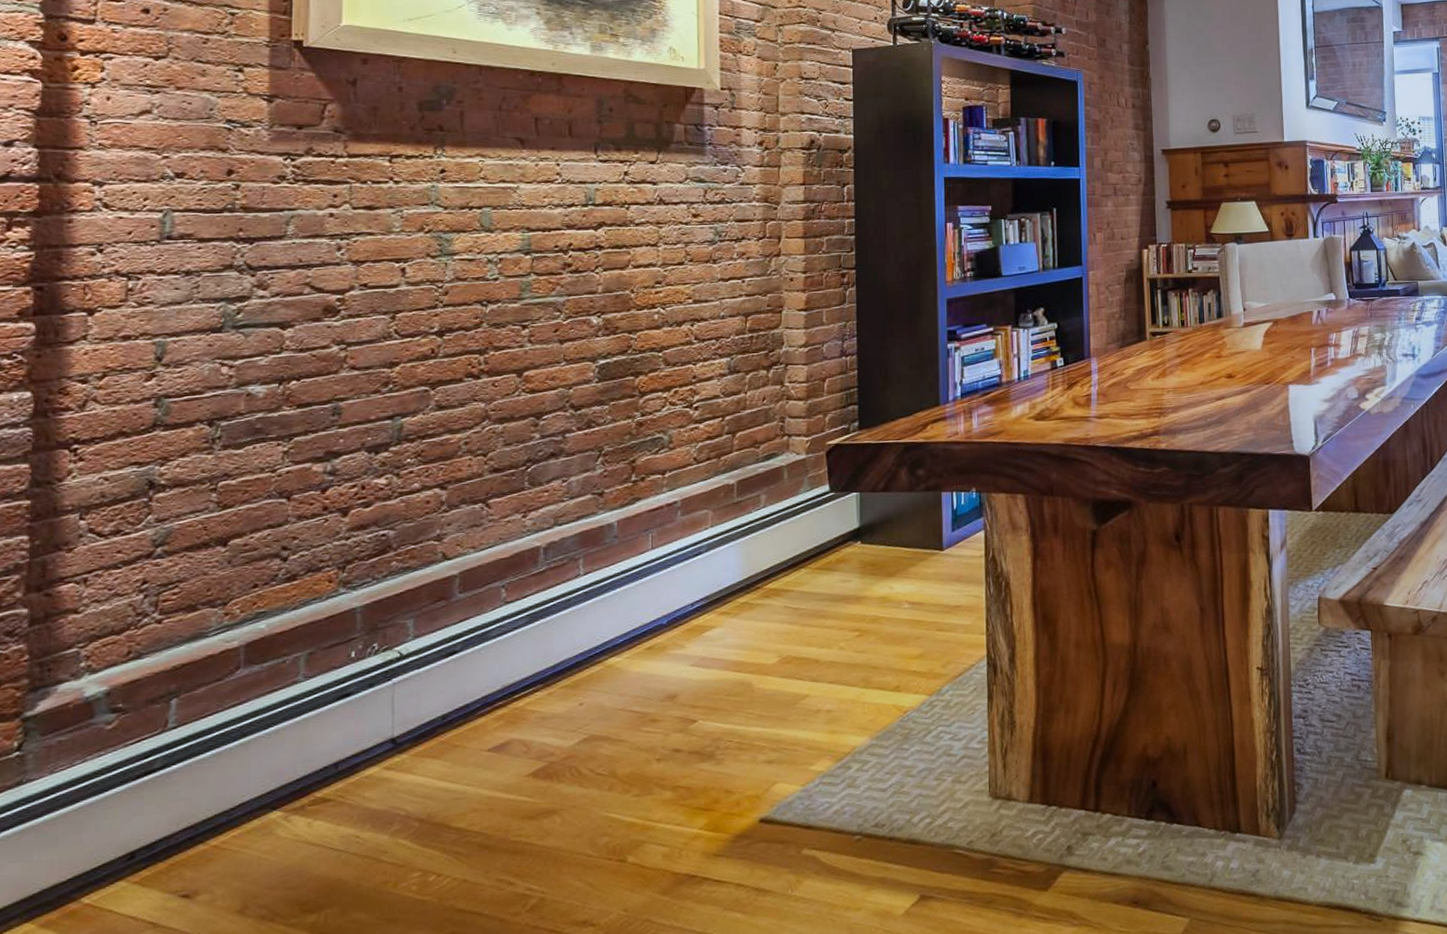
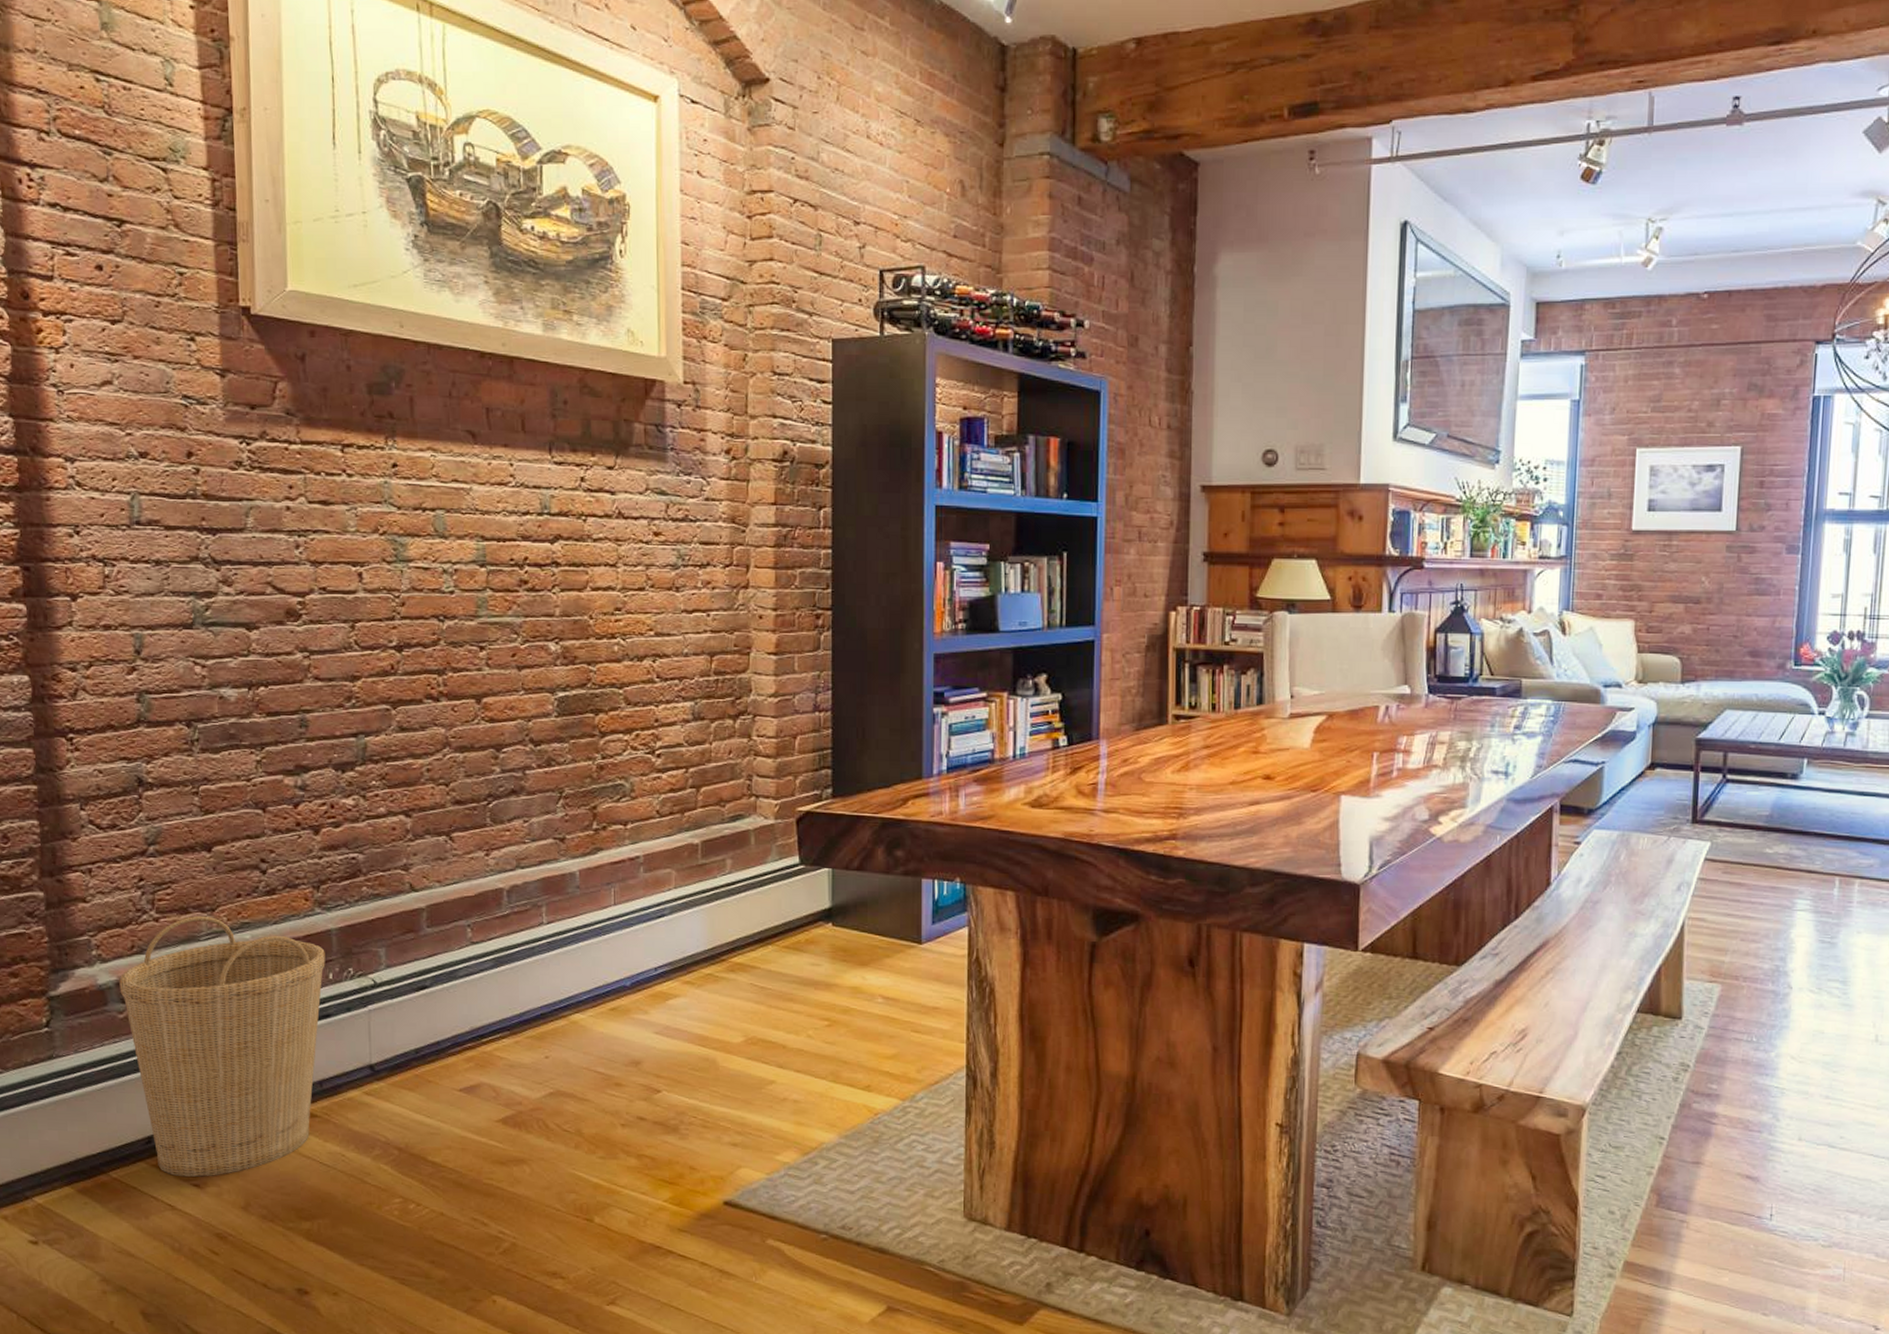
basket: none [110,611,348,890] -> present [119,915,326,1177]

